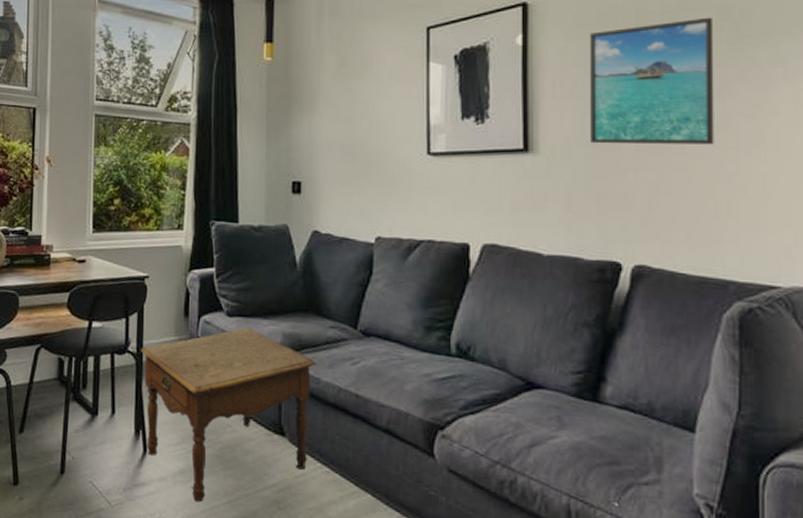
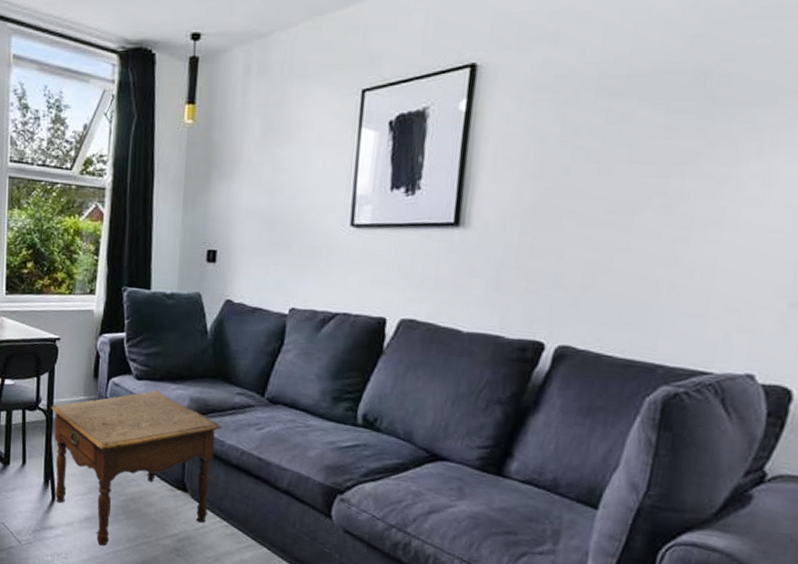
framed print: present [589,17,714,145] -> none [528,83,686,224]

